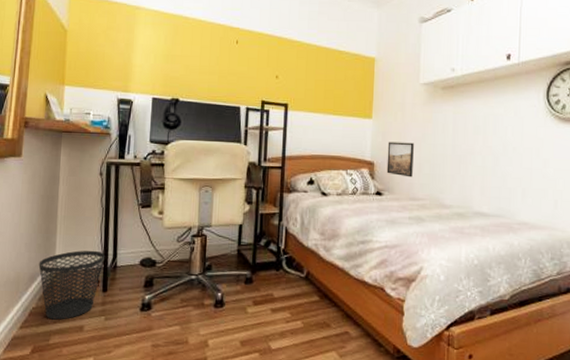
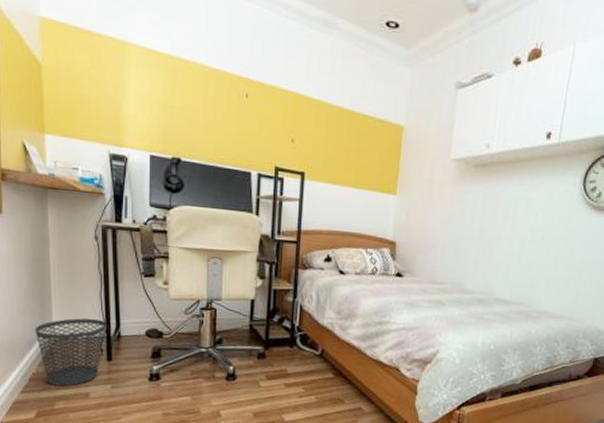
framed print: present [386,141,414,178] -> none [408,221,439,260]

